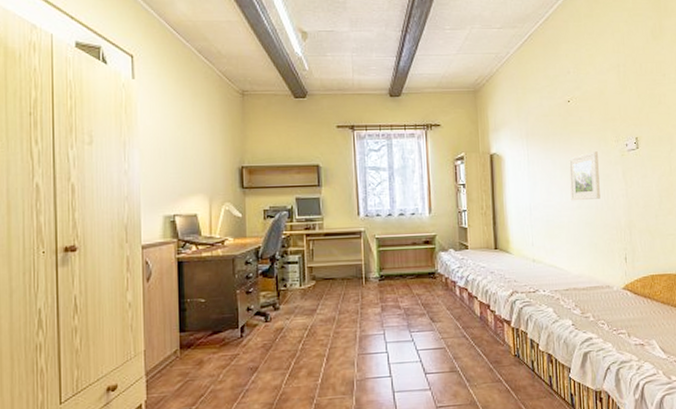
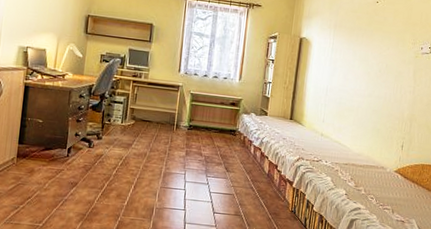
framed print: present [569,151,600,201] -> none [364,49,395,91]

